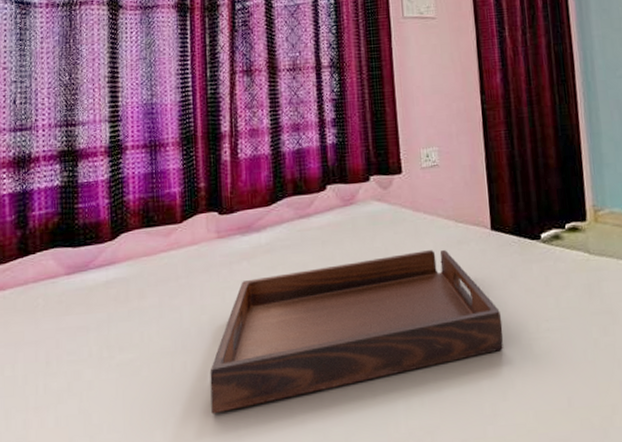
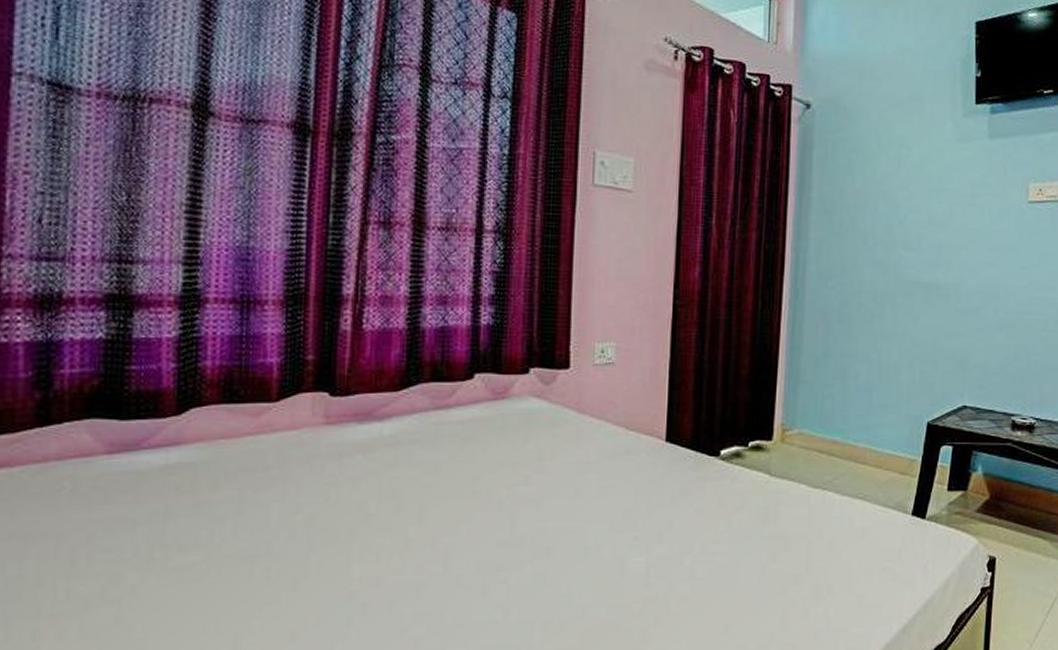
serving tray: present [210,250,504,414] -> none [299,458,665,630]

